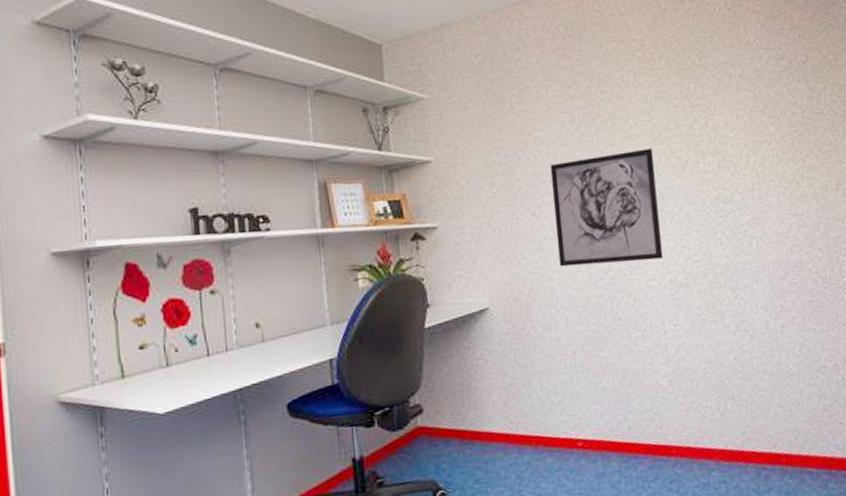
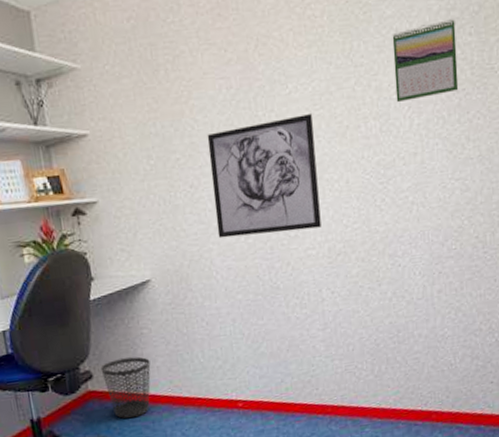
wastebasket: none [432,389,486,458] -> present [100,356,151,419]
calendar: none [726,67,791,141] -> present [392,19,459,103]

